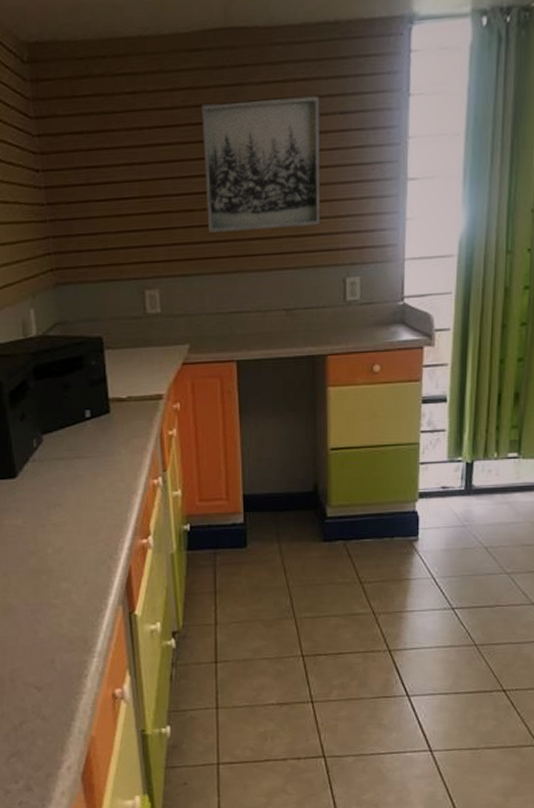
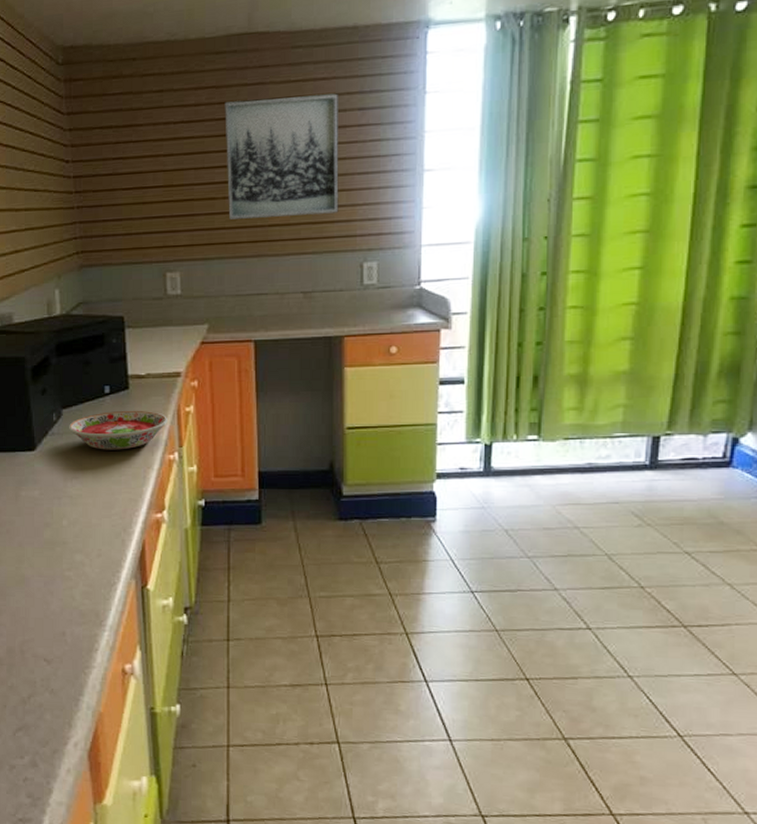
bowl: none [50,435,150,476] -> present [69,411,167,450]

